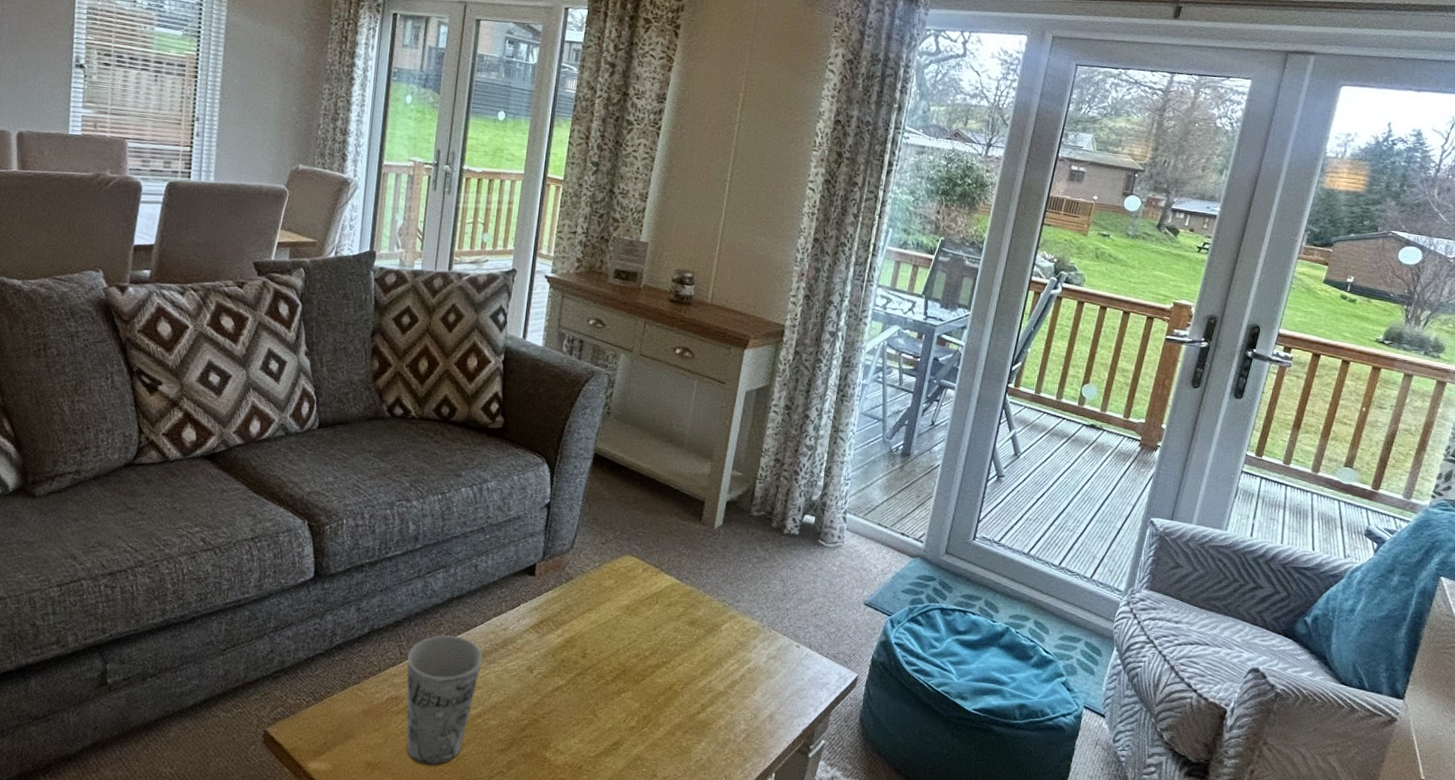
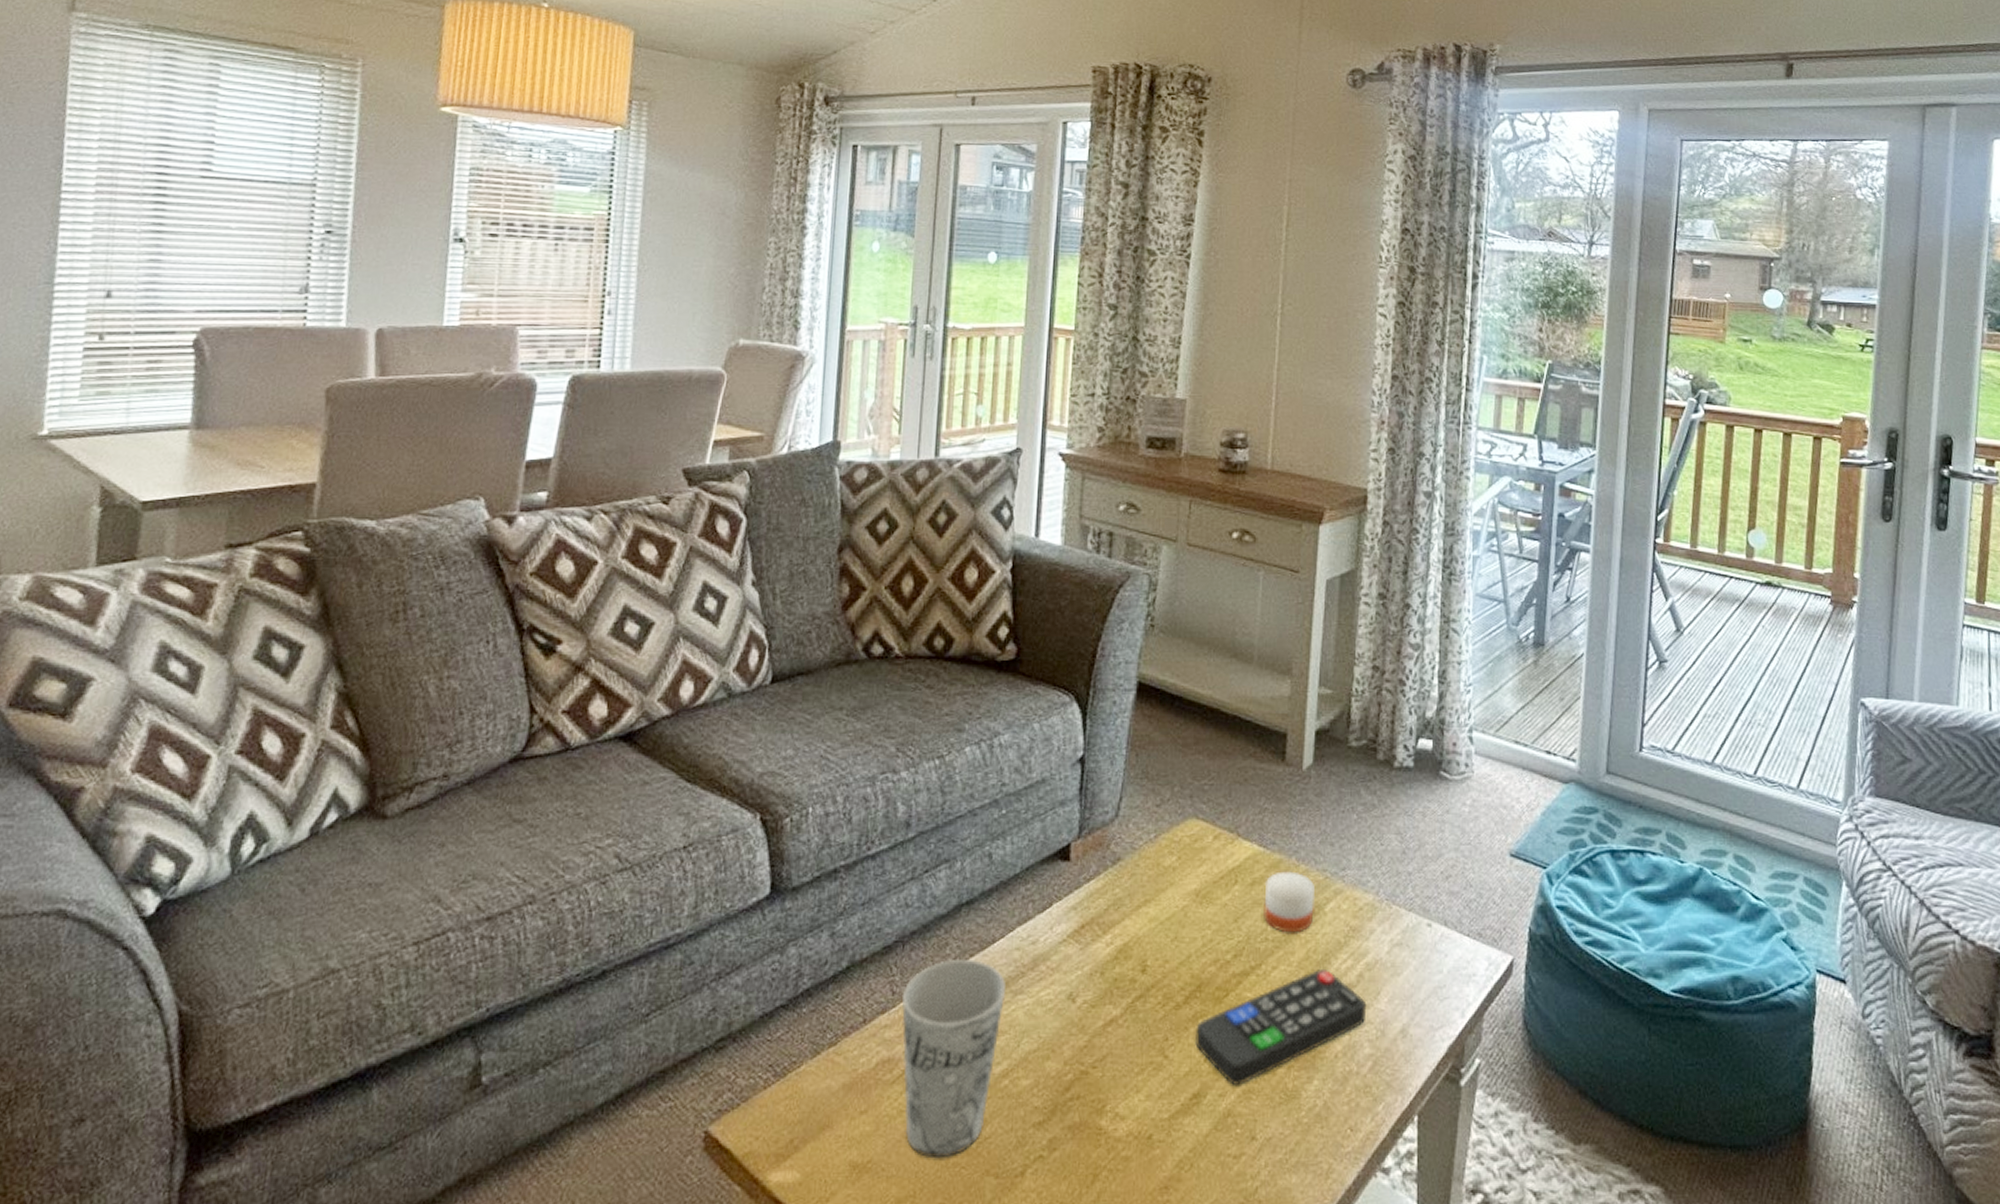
remote control: none [618,668,746,741] -> present [1195,968,1367,1086]
candle: none [675,598,715,642] -> present [1264,871,1316,933]

